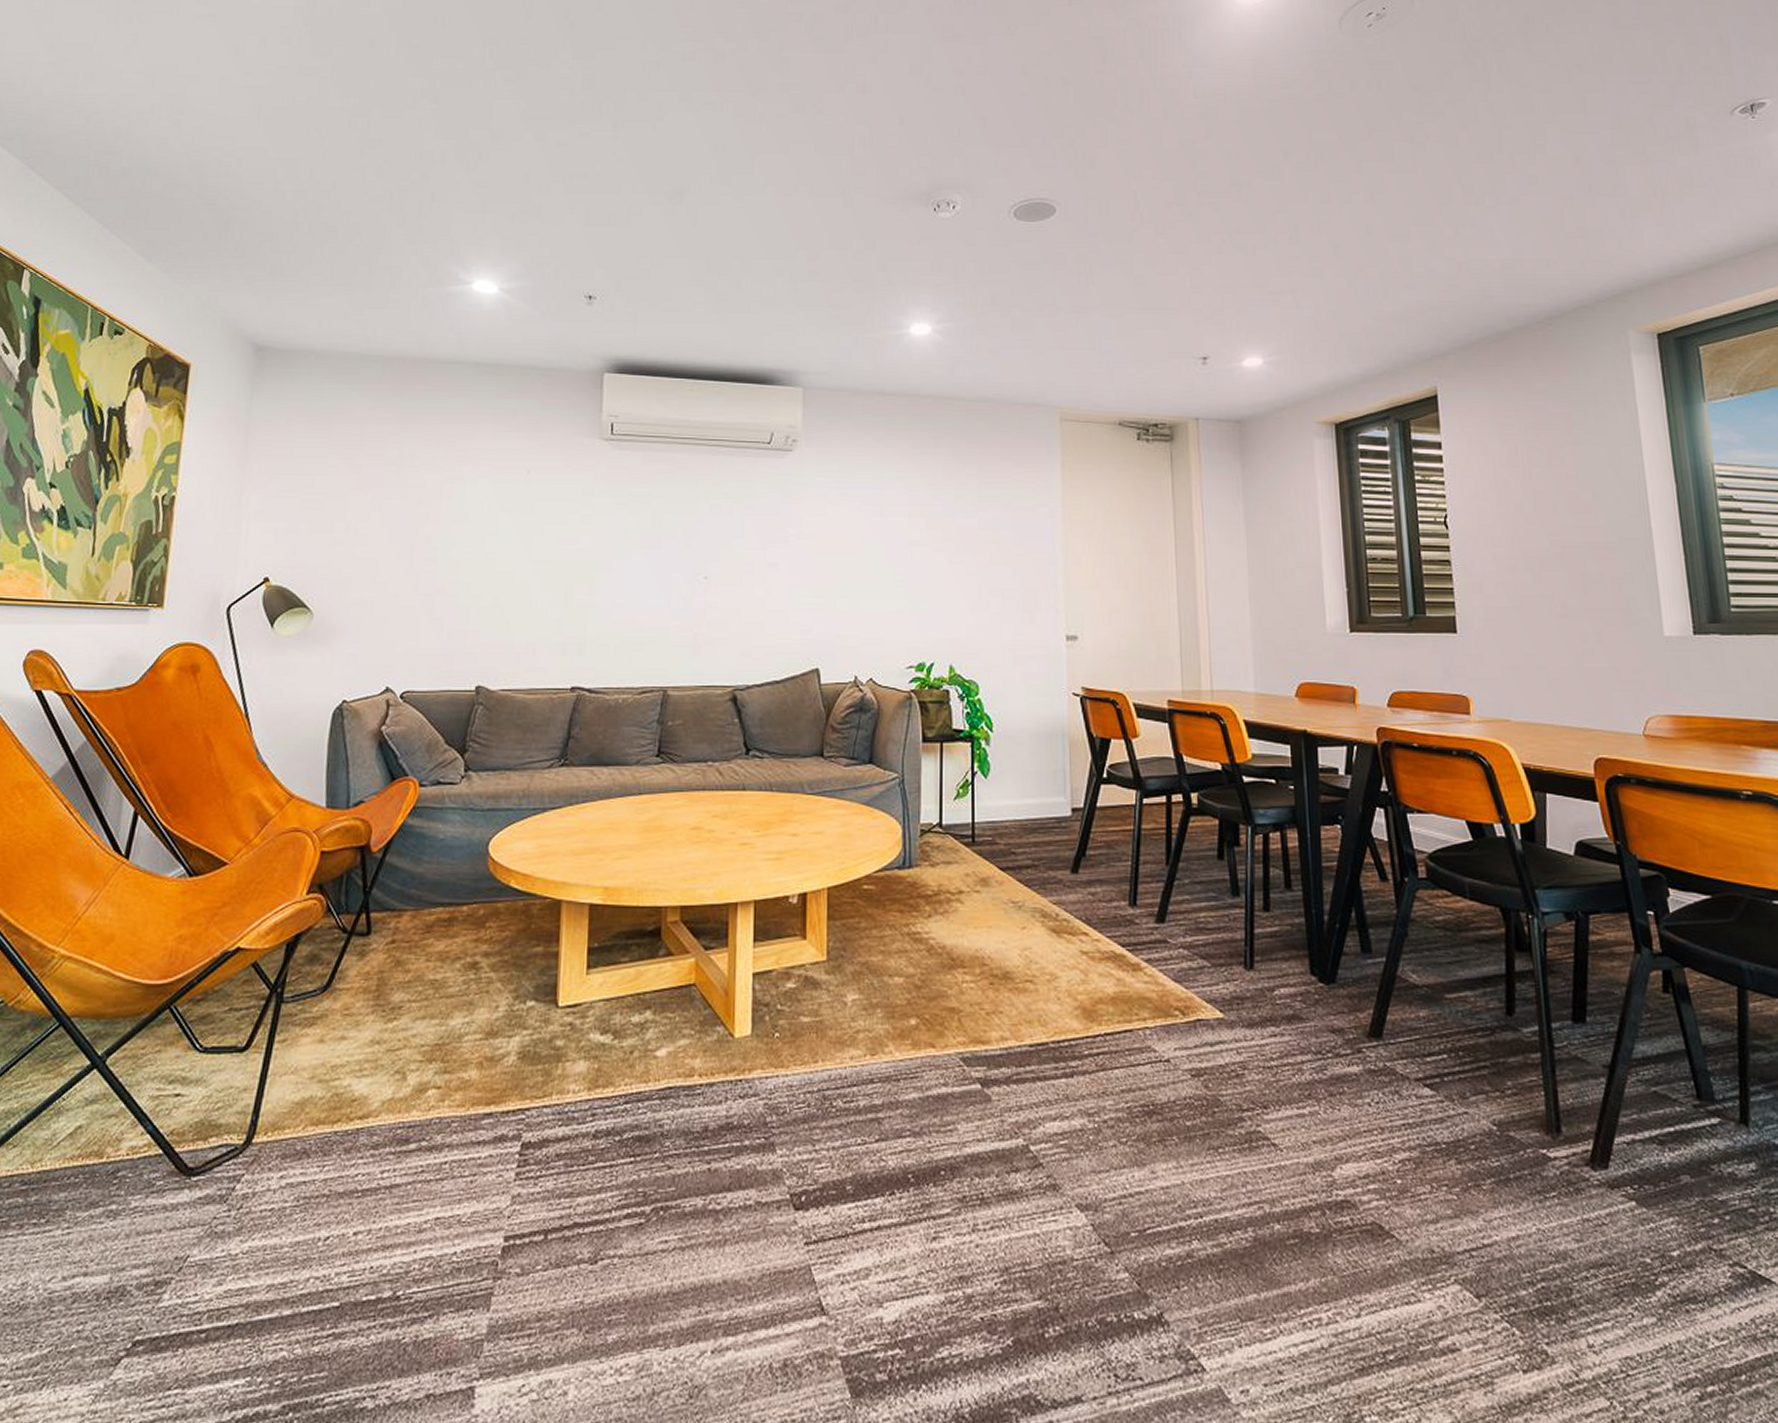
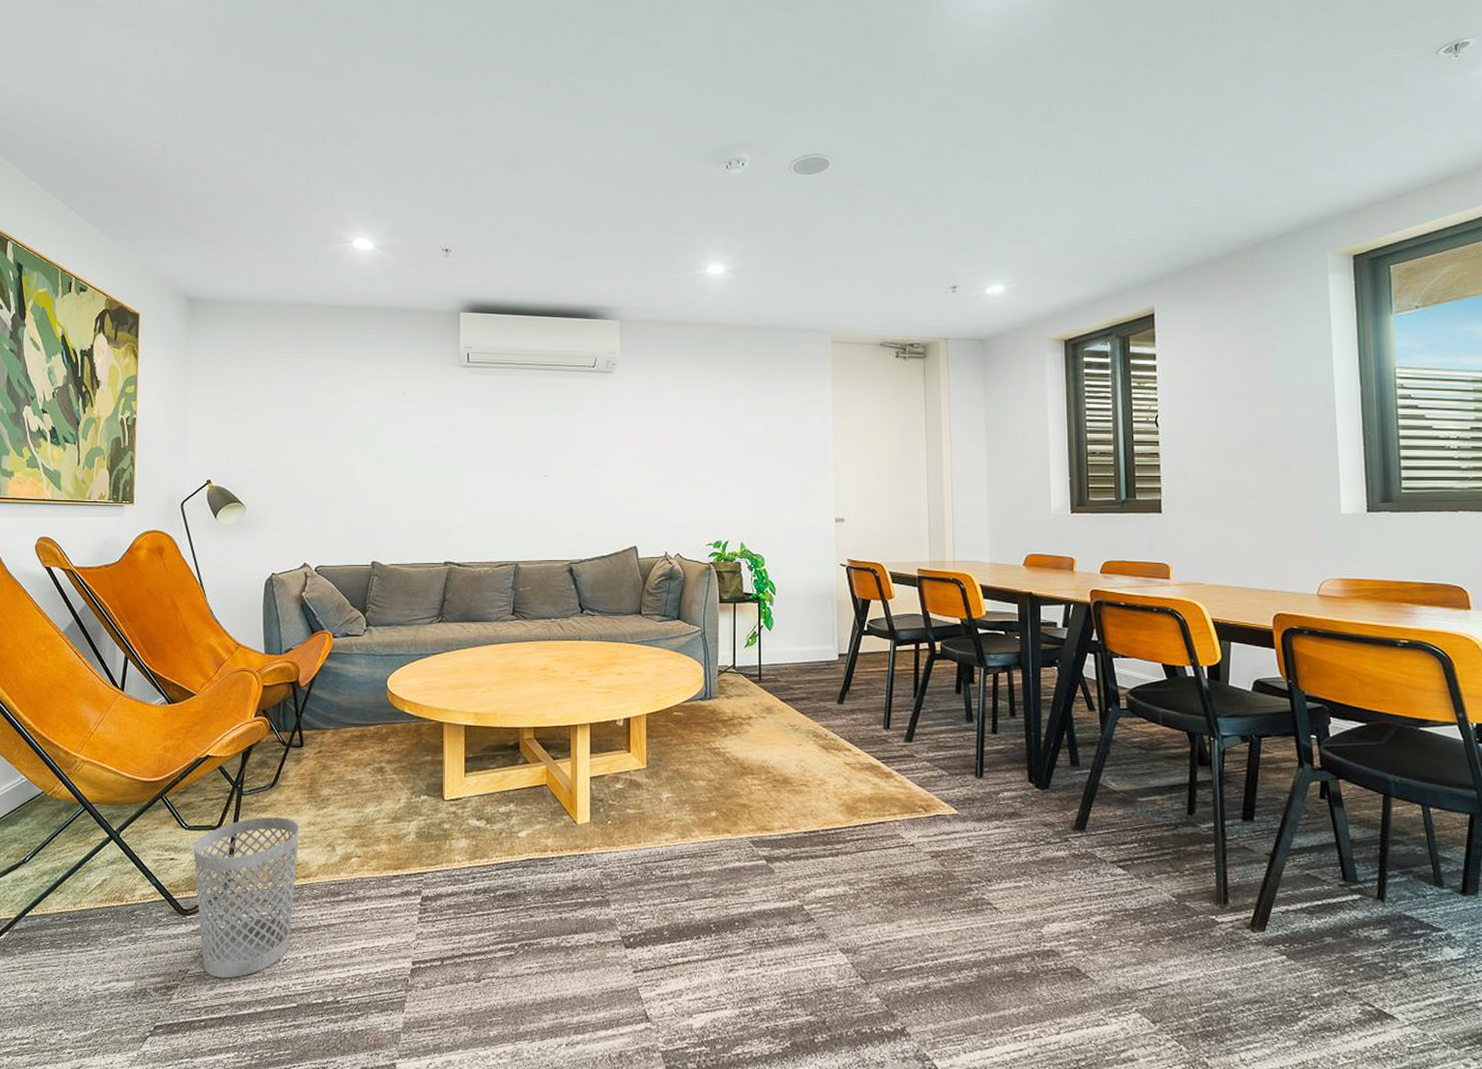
wastebasket: none [208,1033,359,1267] -> present [193,817,300,979]

